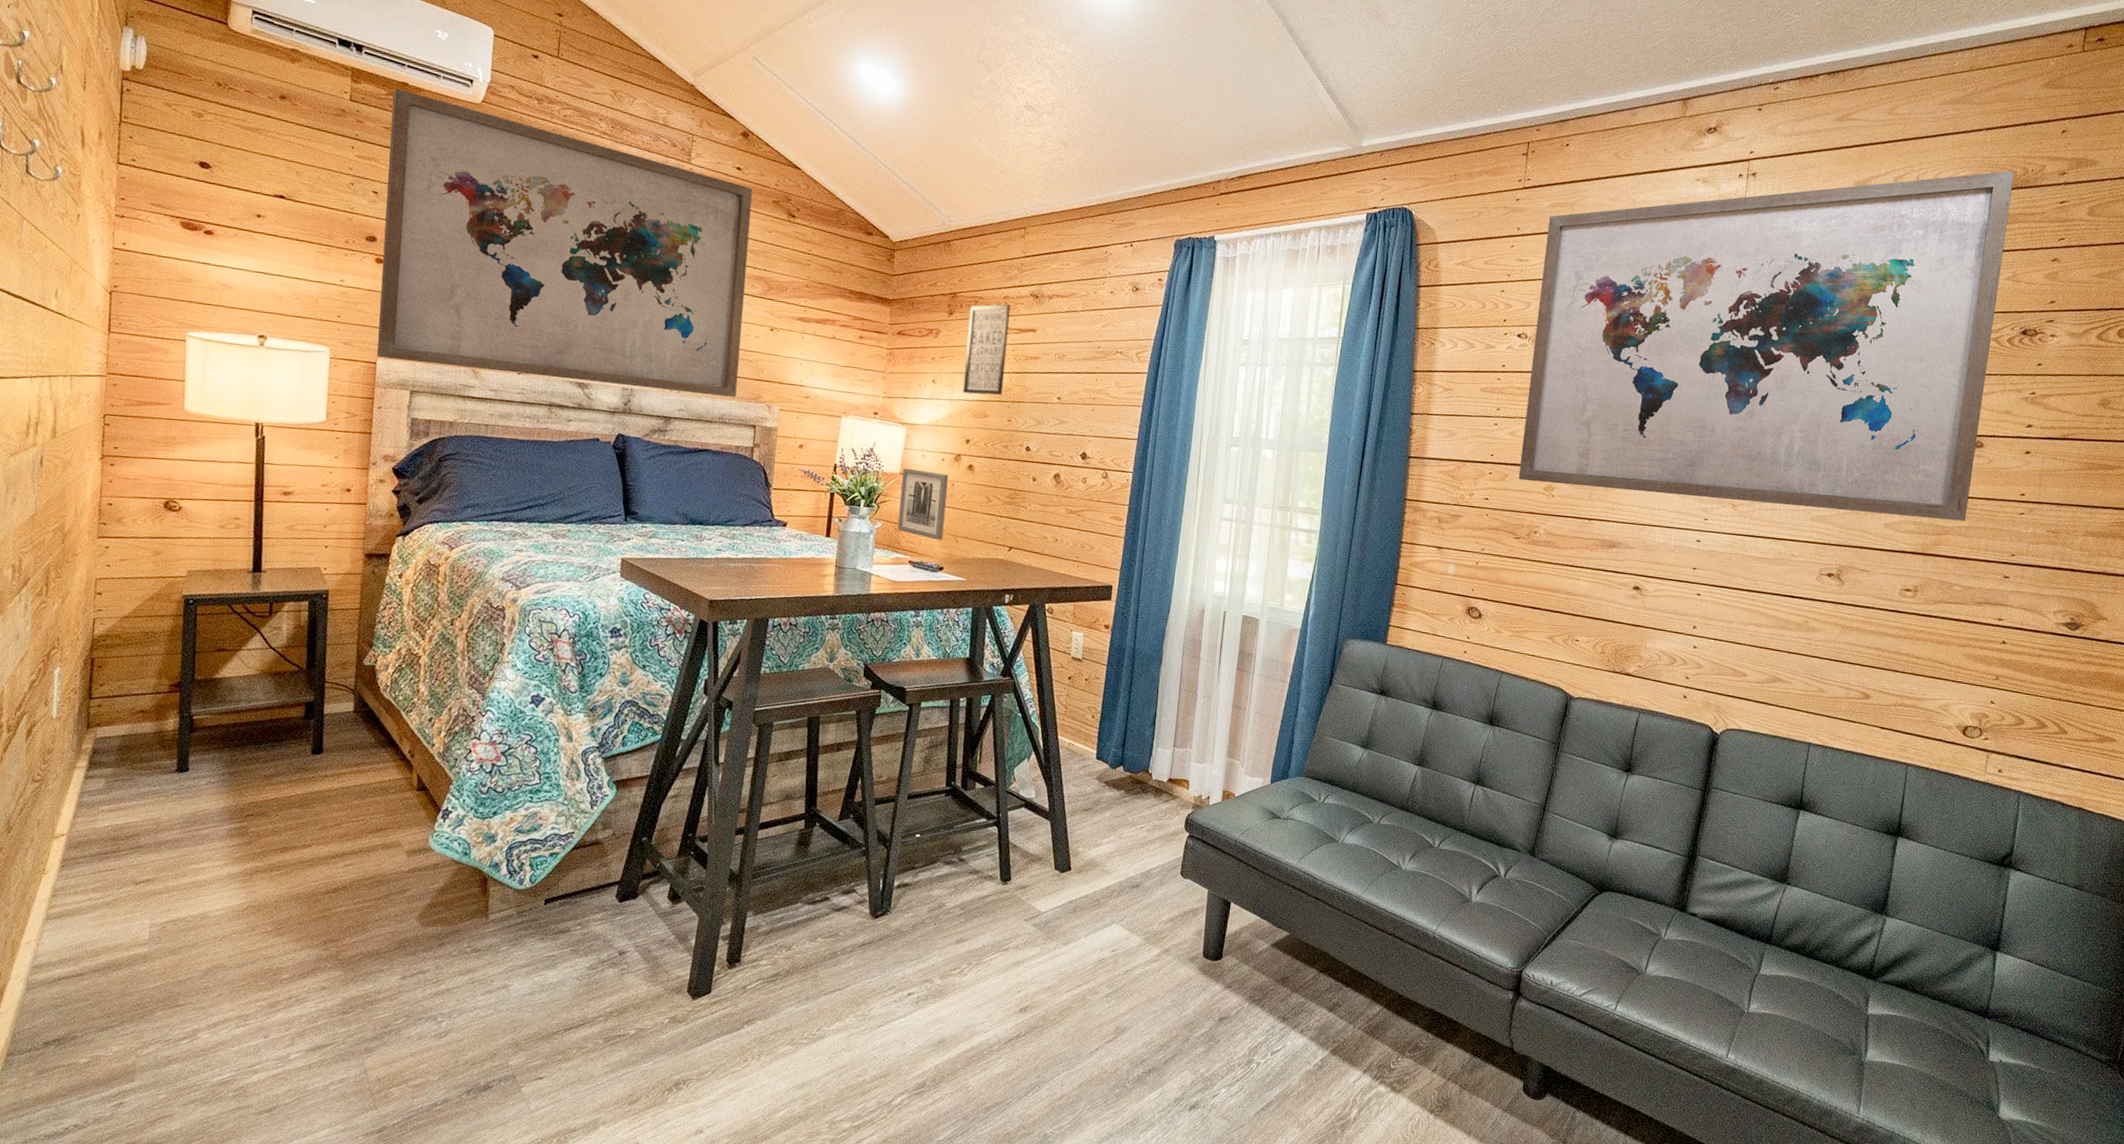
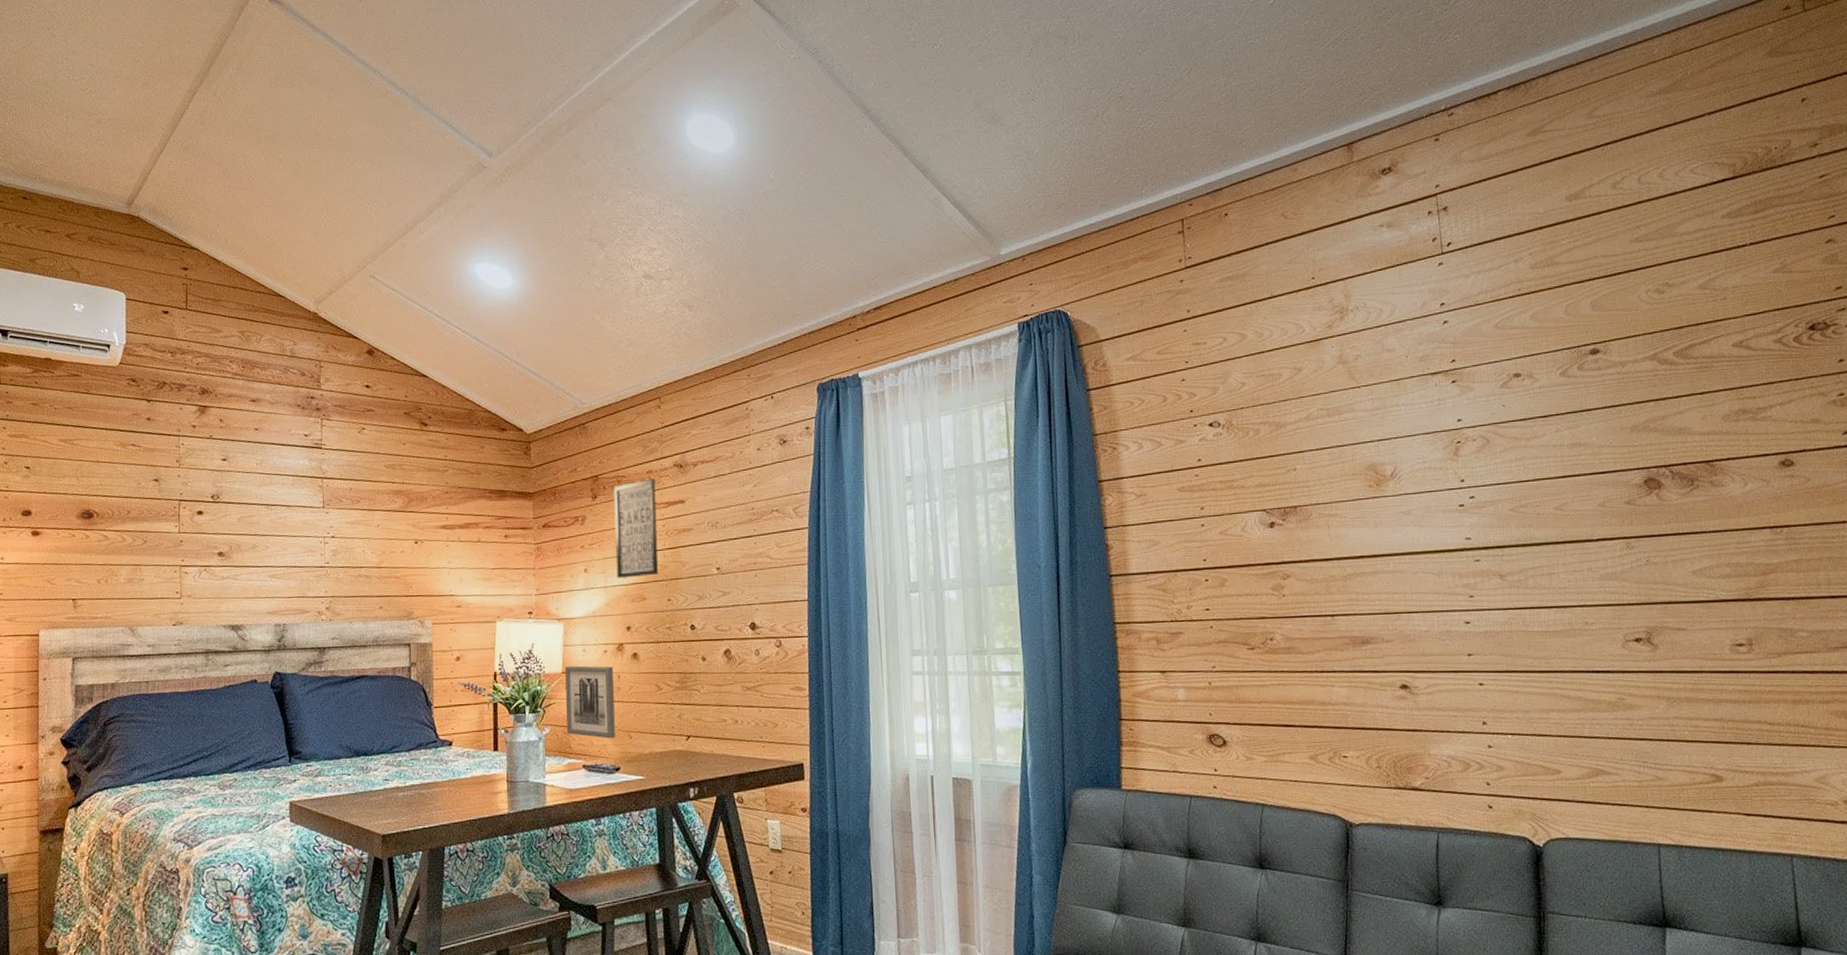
wall art: present [377,89,753,397] -> none [37,365,388,629]
wall art: present [1518,170,2015,521] -> none [1220,152,1794,583]

